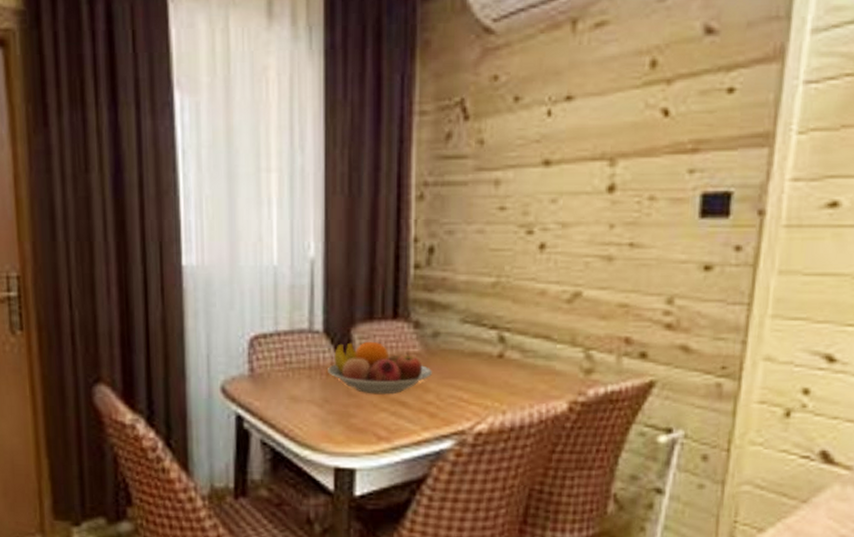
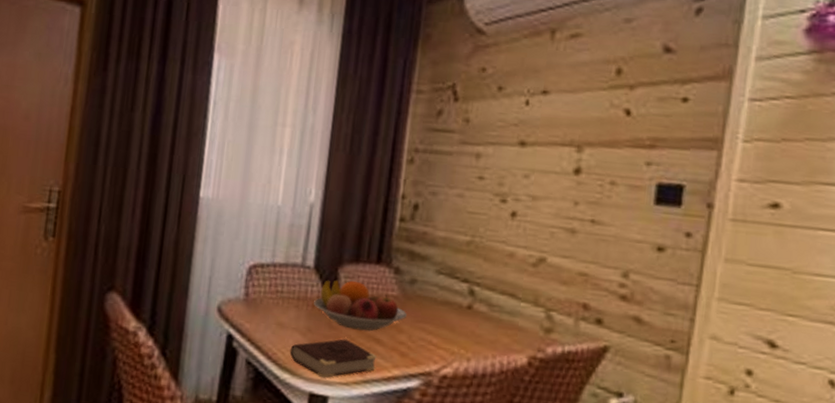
book: none [307,406,405,450] -> present [289,339,378,378]

